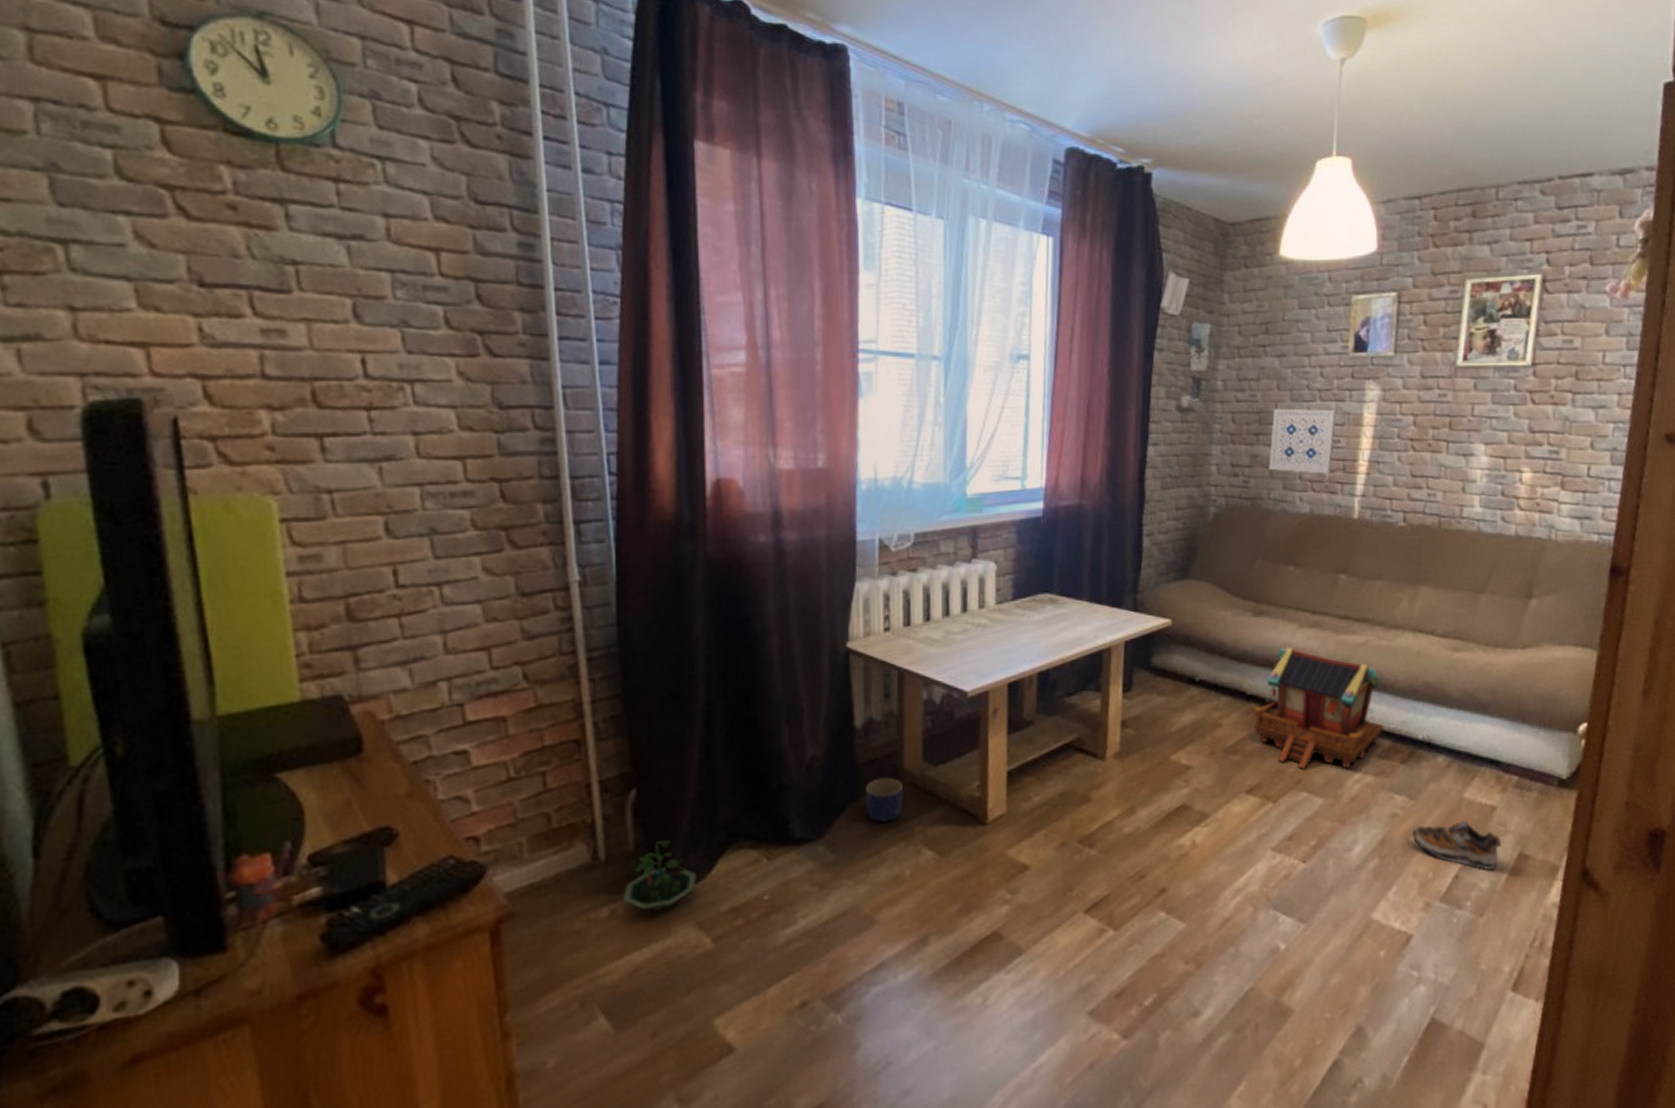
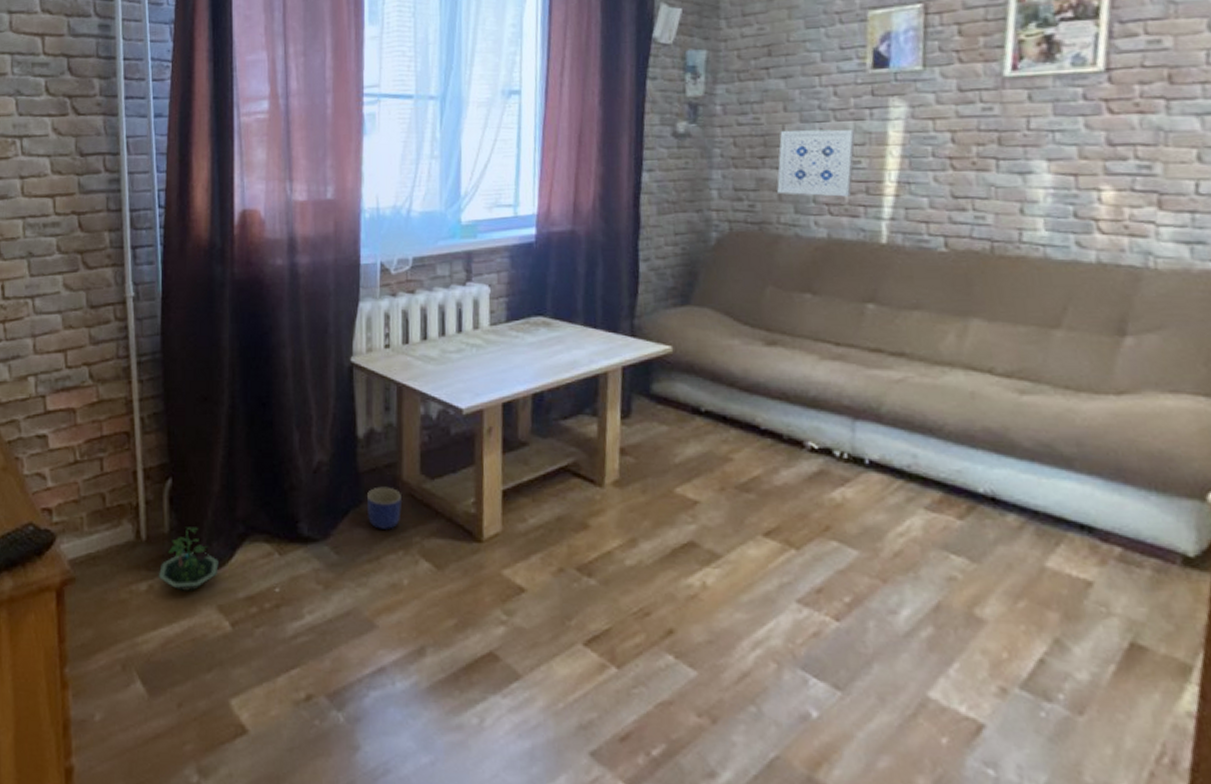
toy house: present [1253,647,1385,769] -> none [769,380,934,520]
shoe: present [1411,821,1502,870] -> none [975,593,1105,658]

